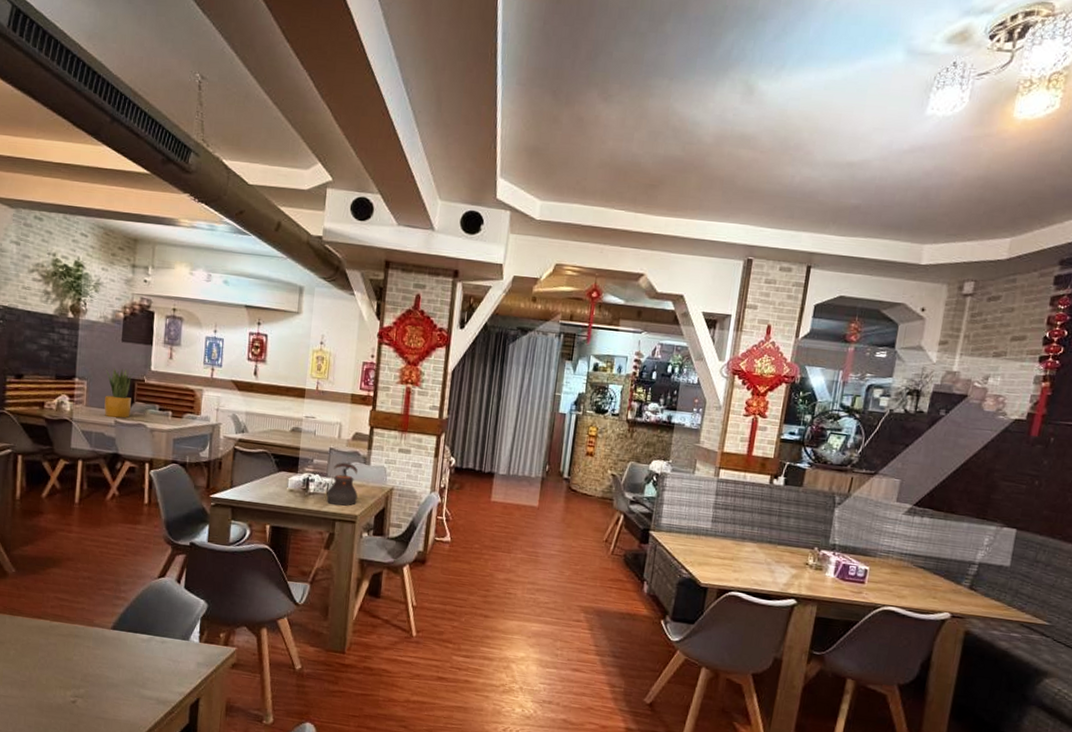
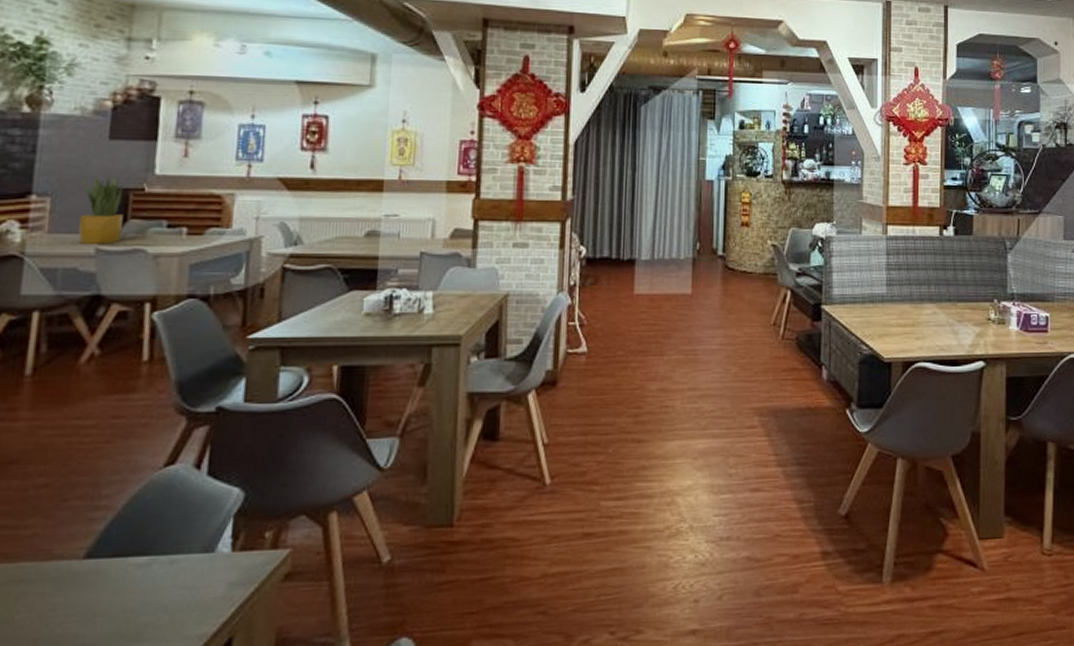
teapot: present [326,462,358,506] -> none [418,268,462,327]

